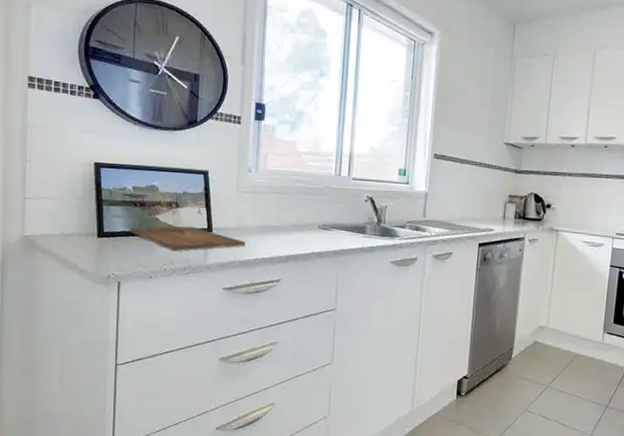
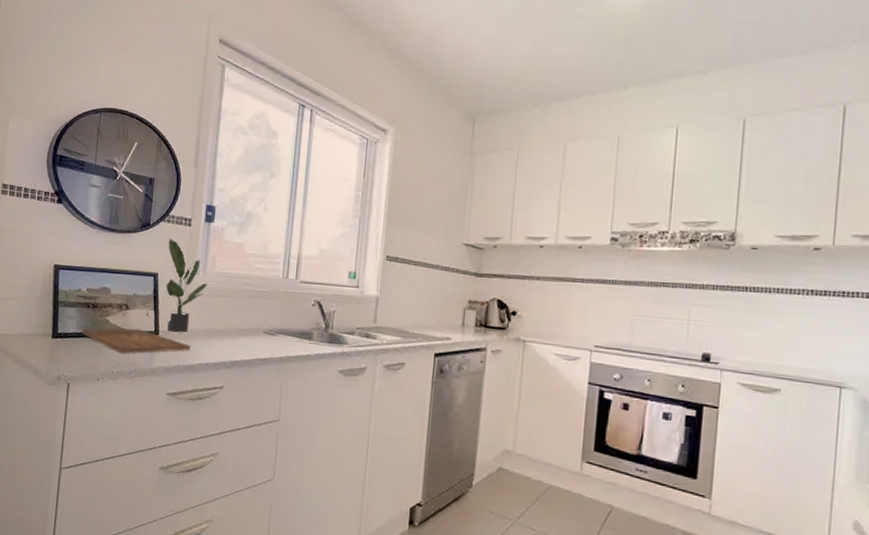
potted plant: none [216,135,261,230] -> present [165,237,209,333]

